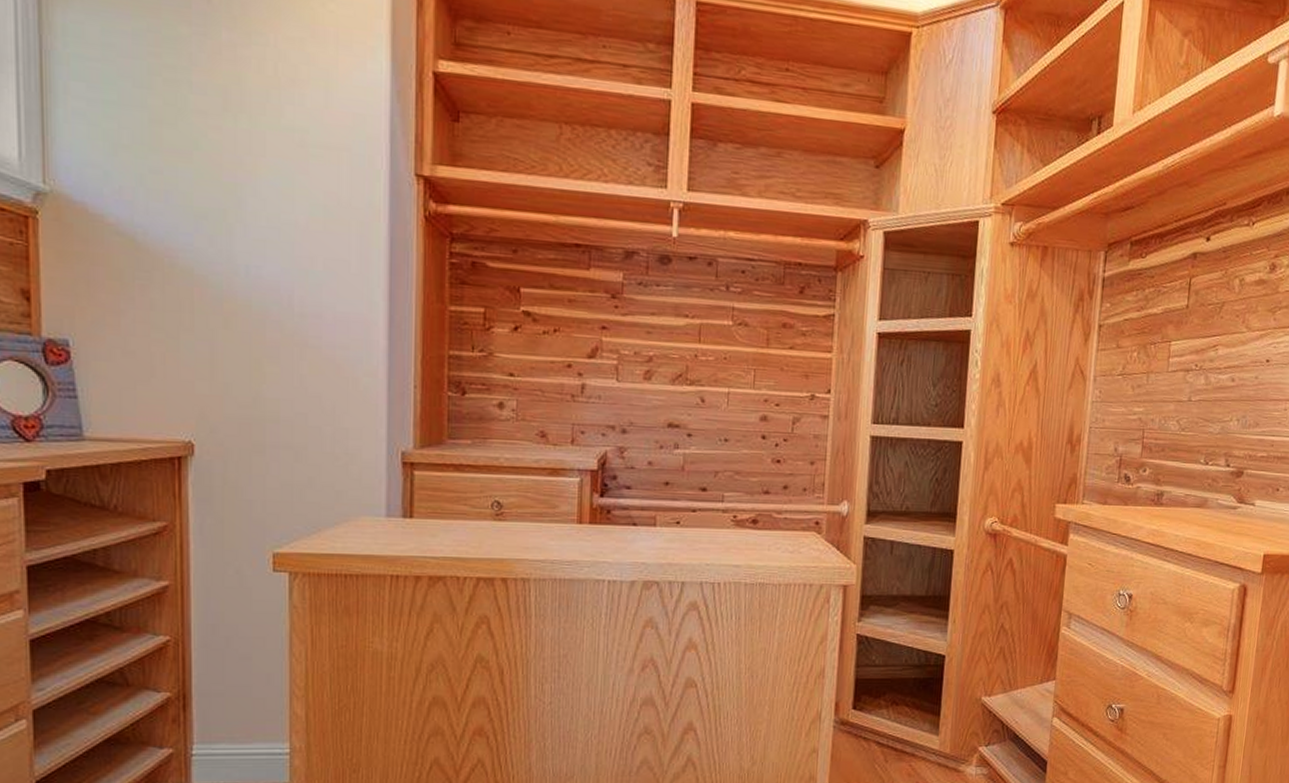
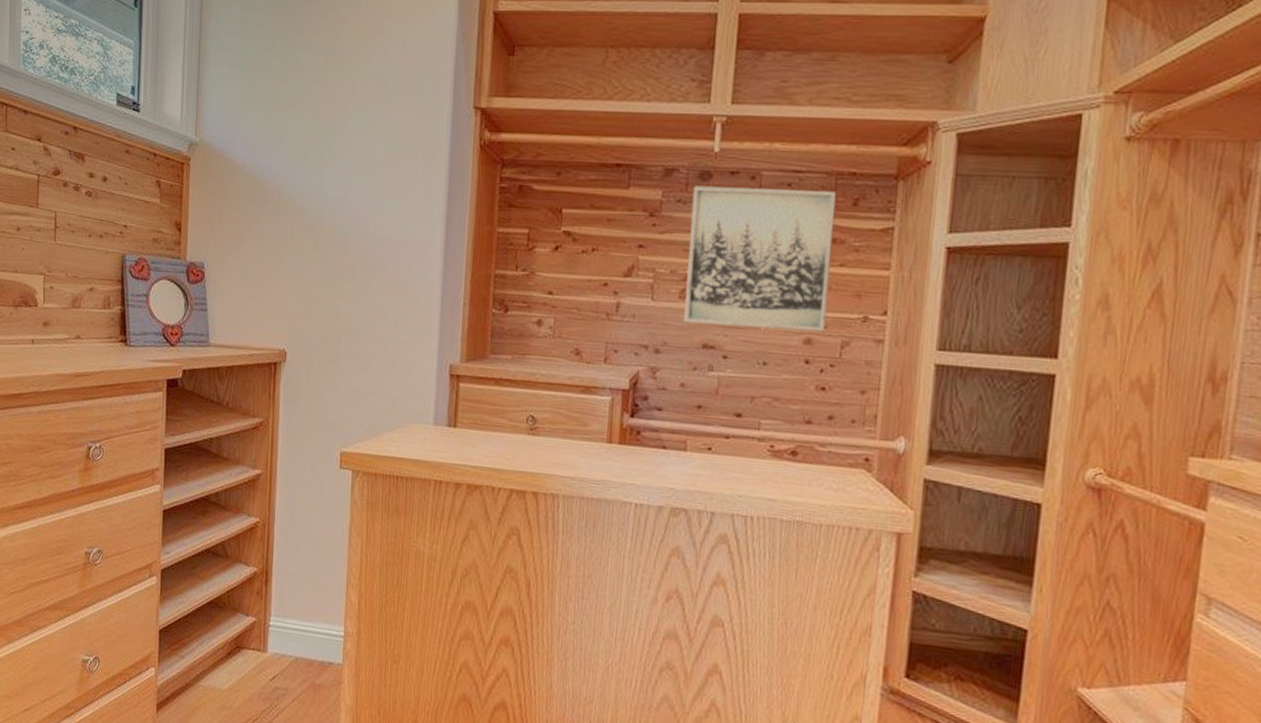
wall art: none [649,269,786,410] -> present [684,186,837,332]

